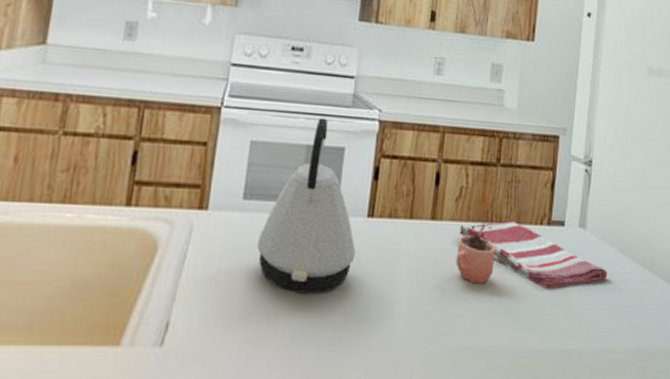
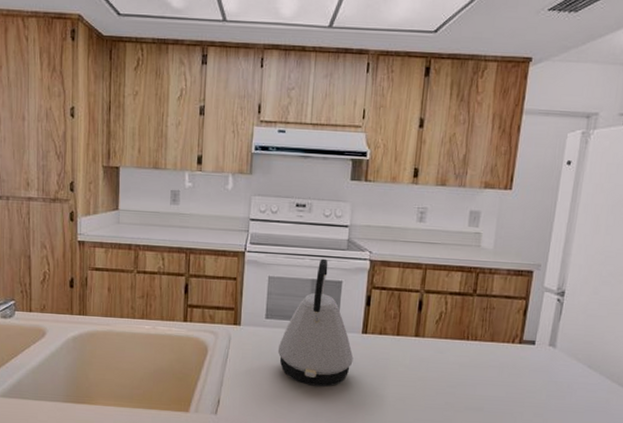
cocoa: present [455,207,495,284] -> none [436,328,471,386]
dish towel: present [459,221,608,289] -> none [439,339,575,393]

